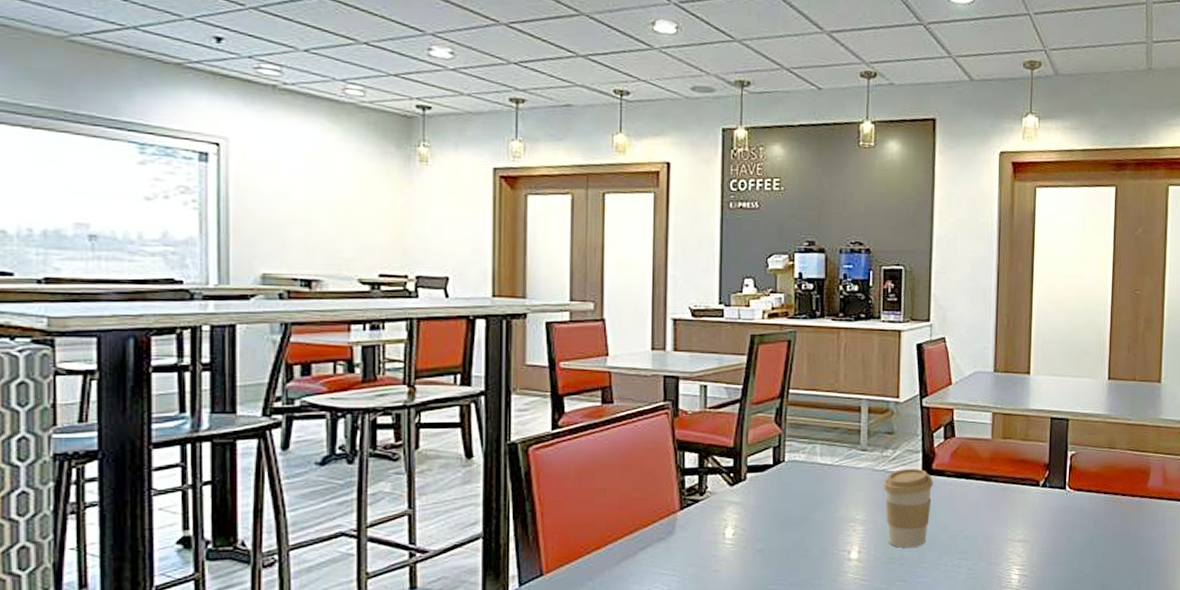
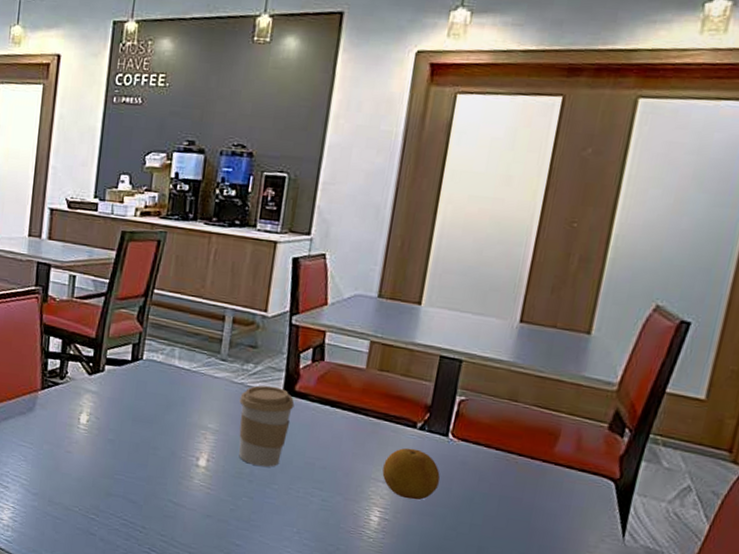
fruit: none [1016,505,1064,553] -> present [382,448,440,500]

